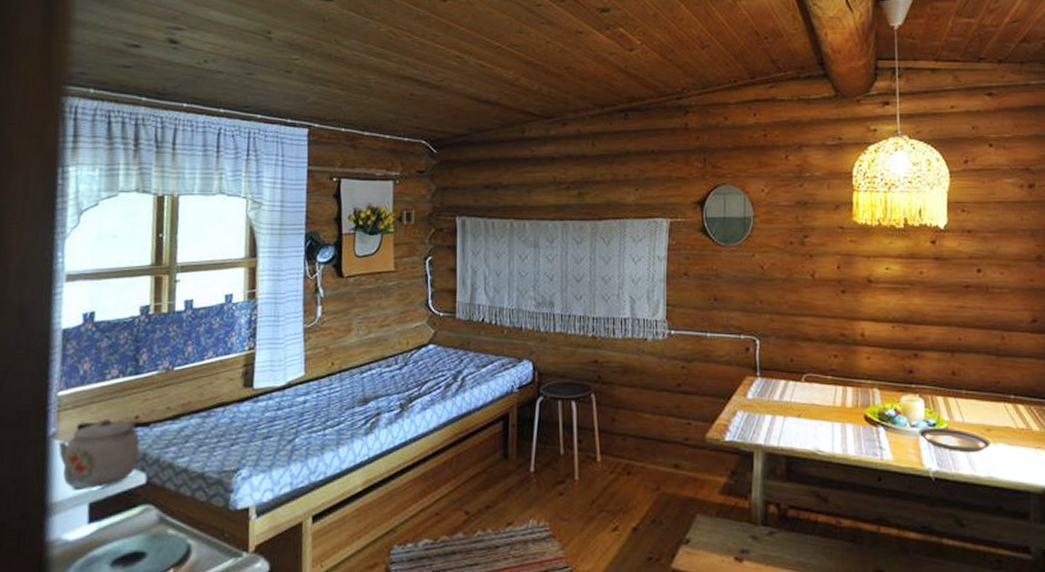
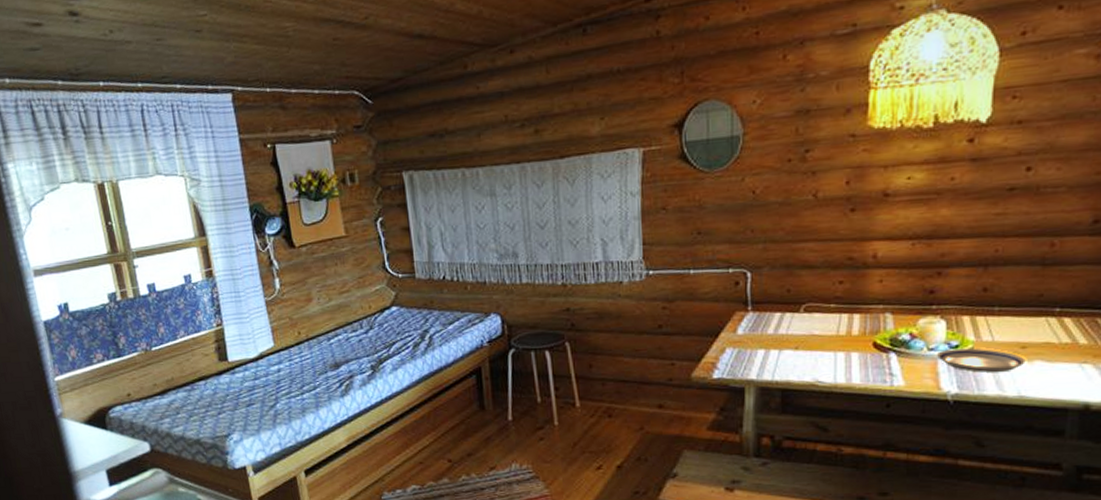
kettle: present [58,419,152,489] -> none [66,397,144,459]

